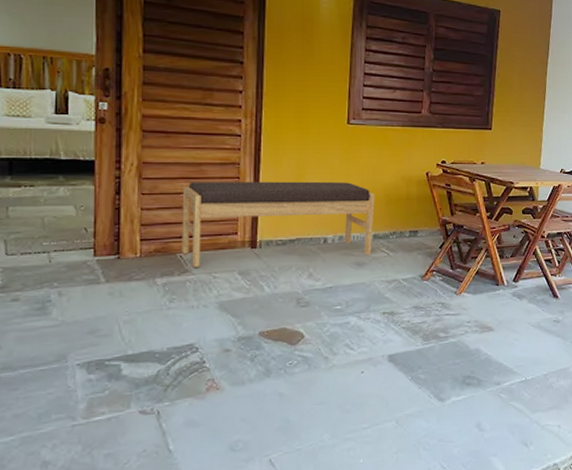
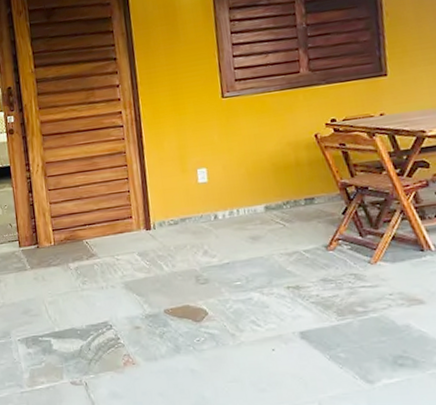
bench: present [182,181,375,267] -> none [81,156,266,252]

